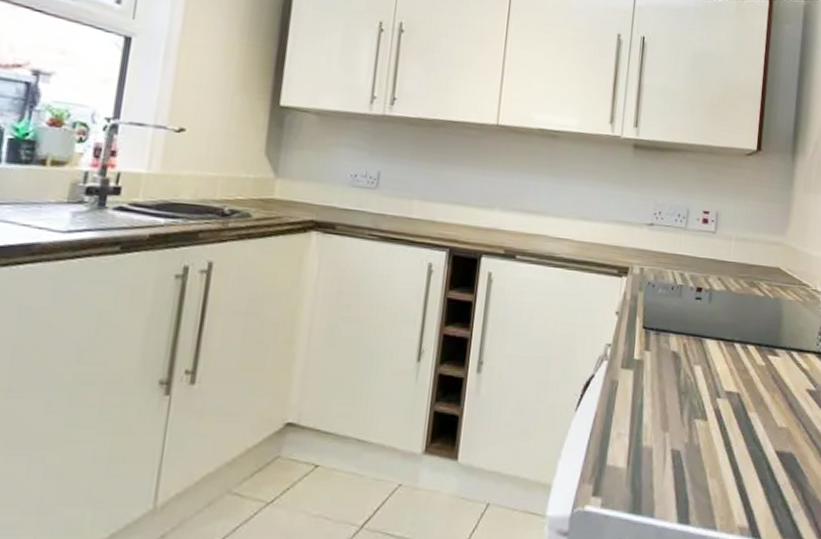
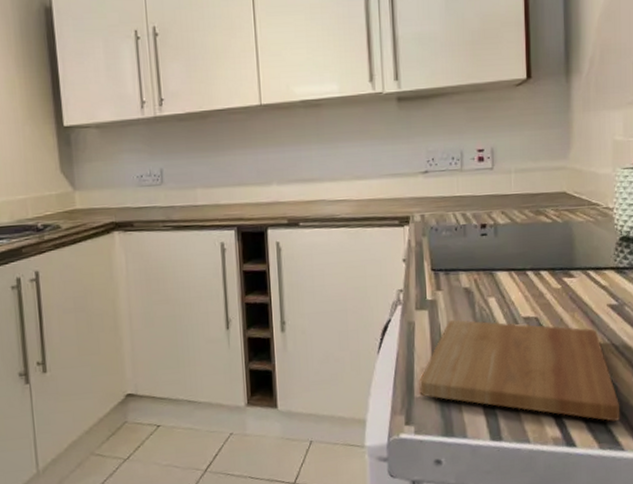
cutting board: none [612,384,808,515] -> present [419,319,621,421]

